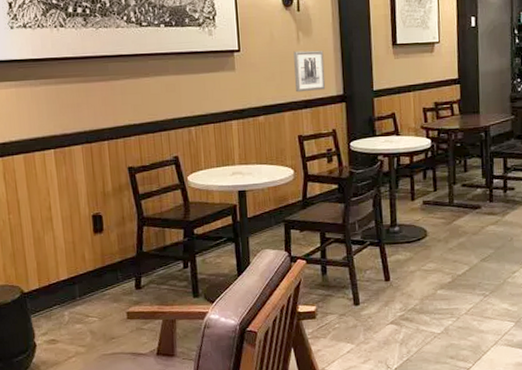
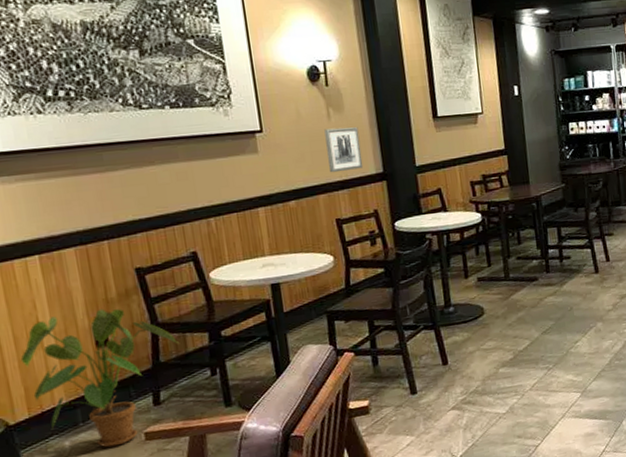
house plant: none [35,200,159,321] -> present [20,308,179,448]

